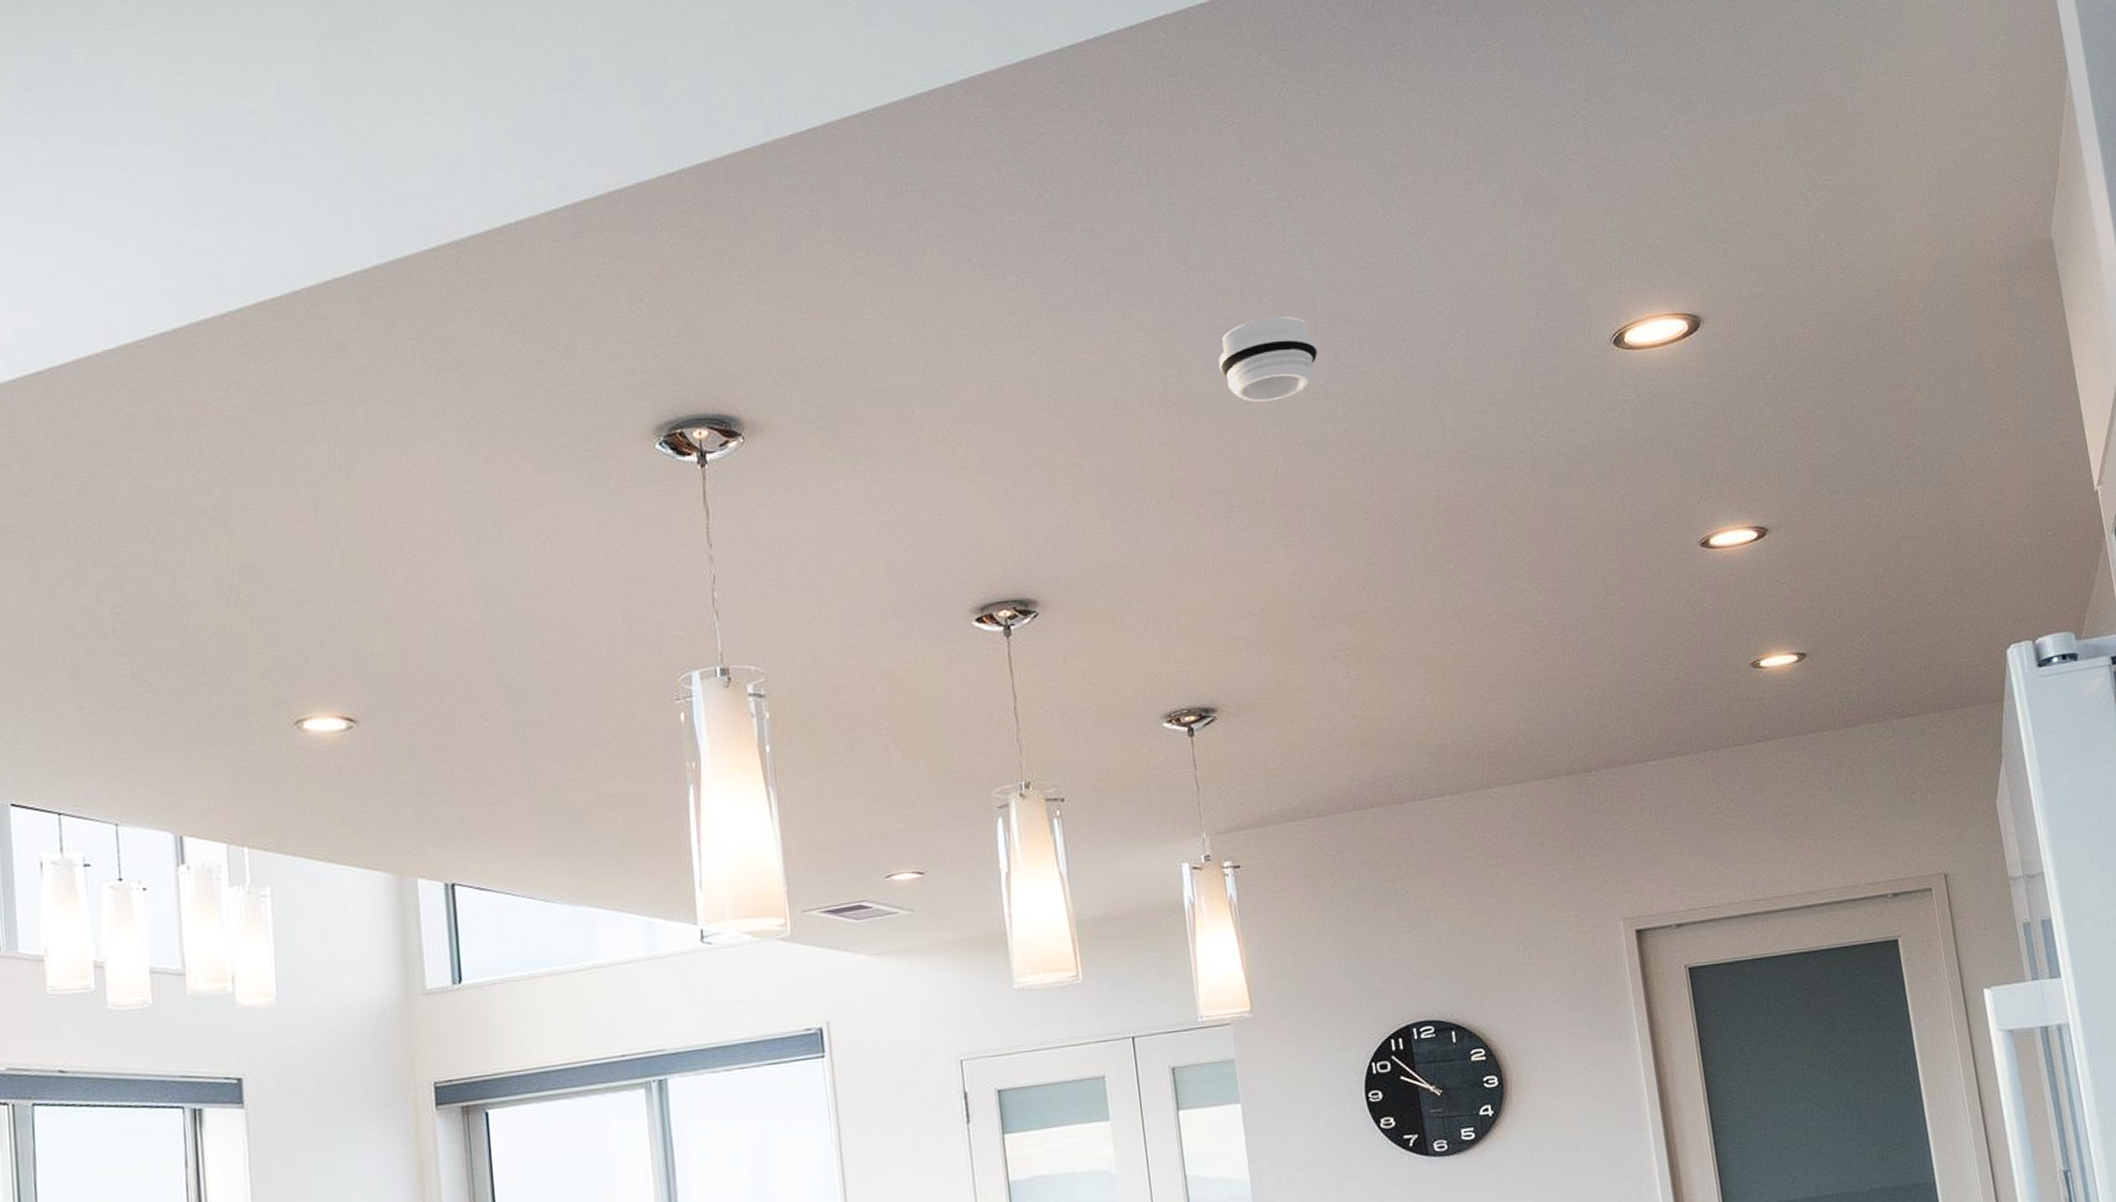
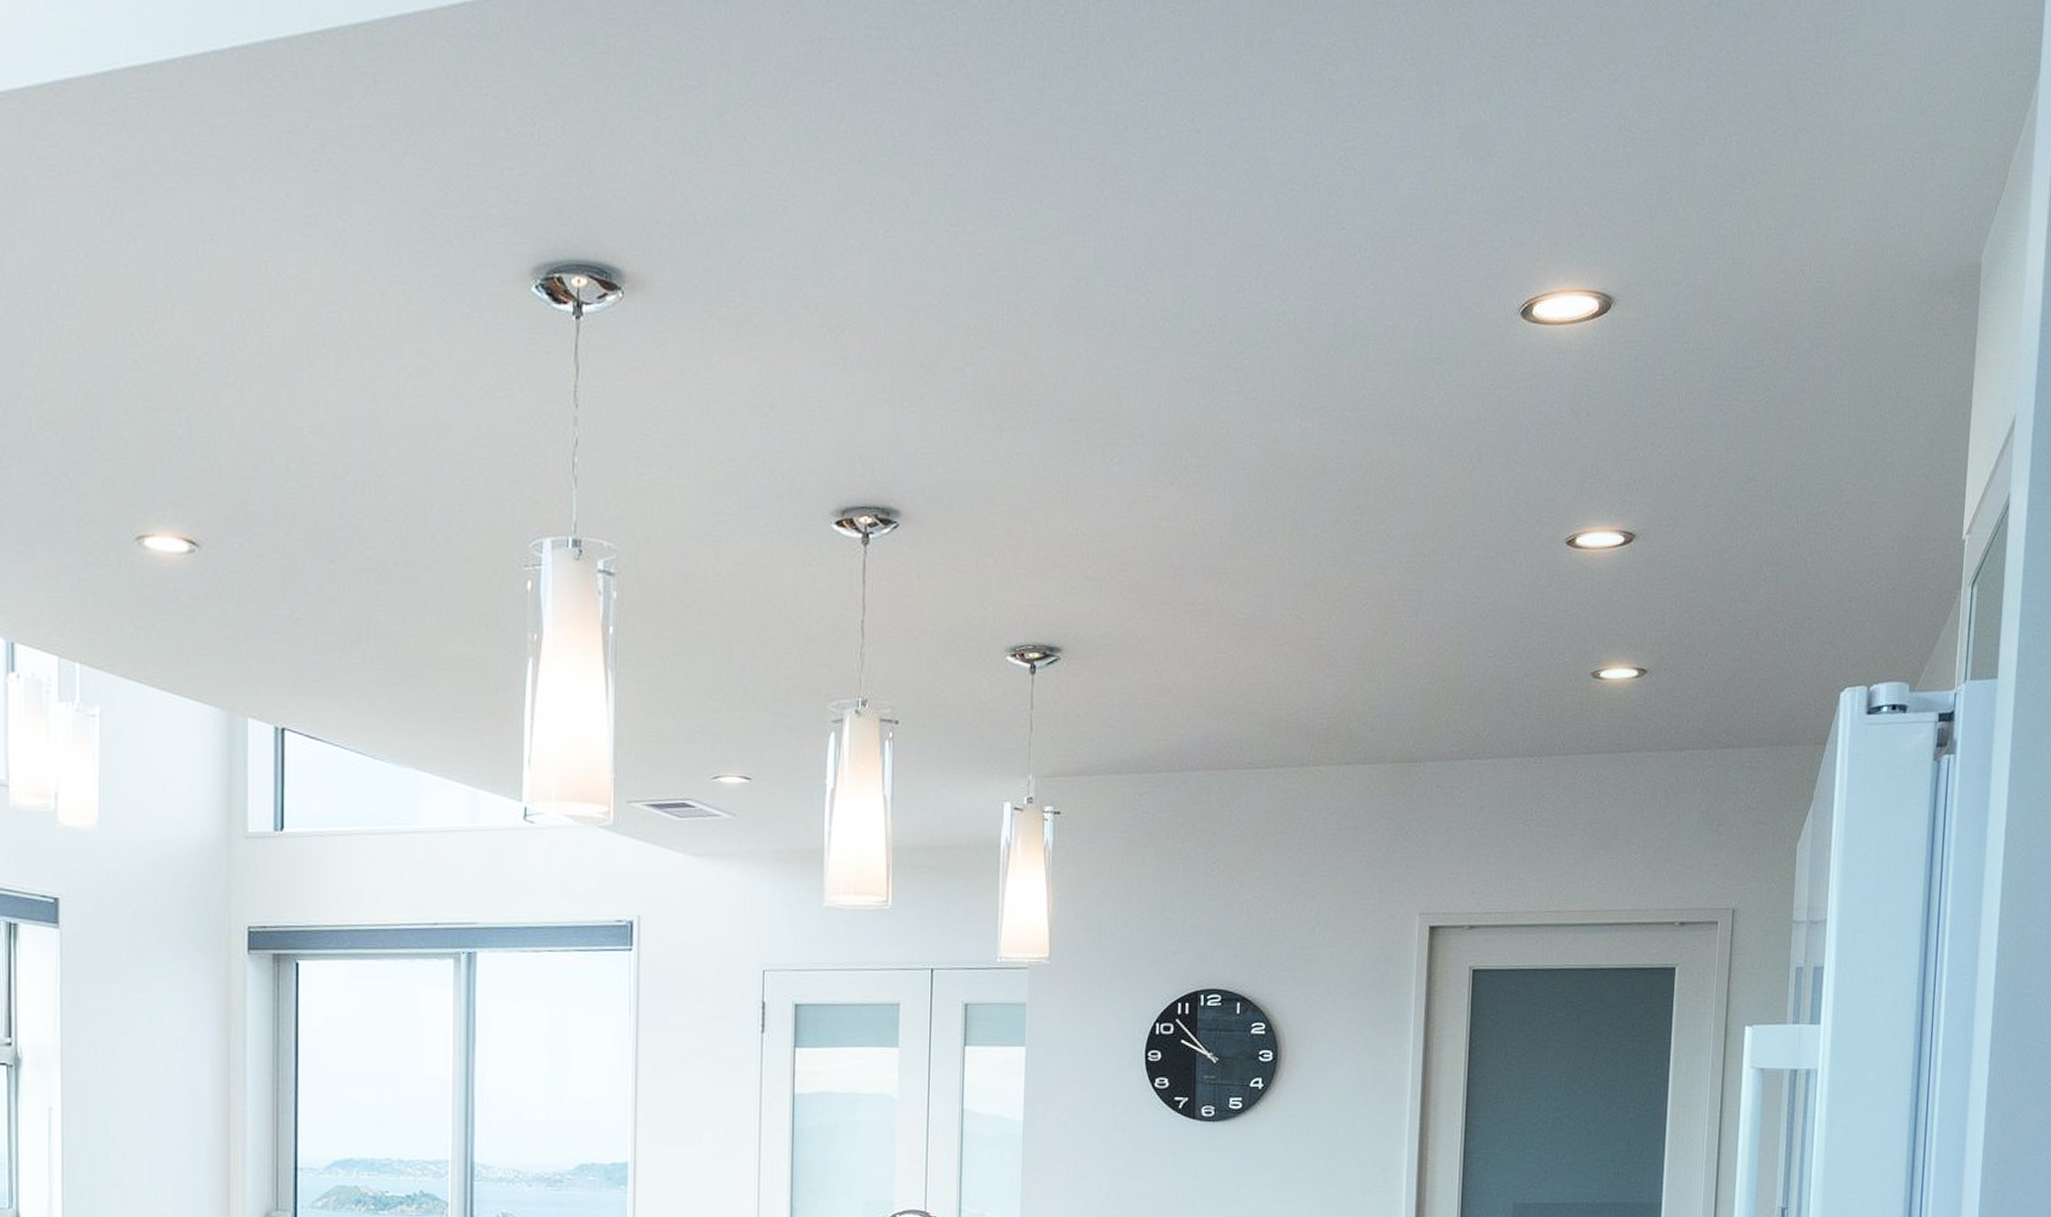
smoke detector: present [1218,316,1318,402] -> none [1119,235,1222,329]

